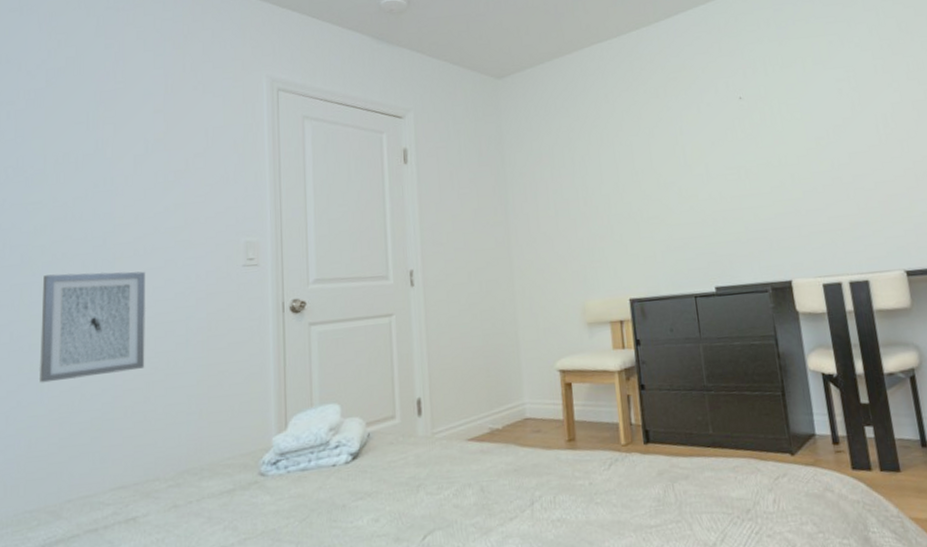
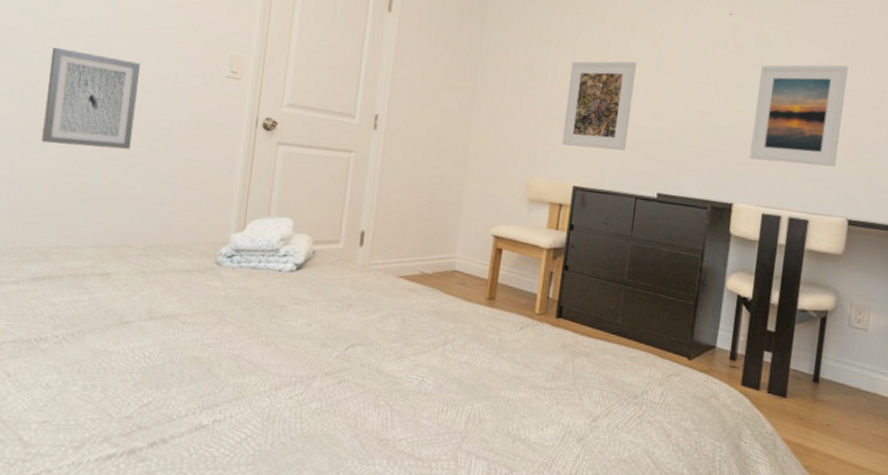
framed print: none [600,161,673,259] -> present [561,61,637,151]
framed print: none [782,123,878,232] -> present [750,65,849,167]

